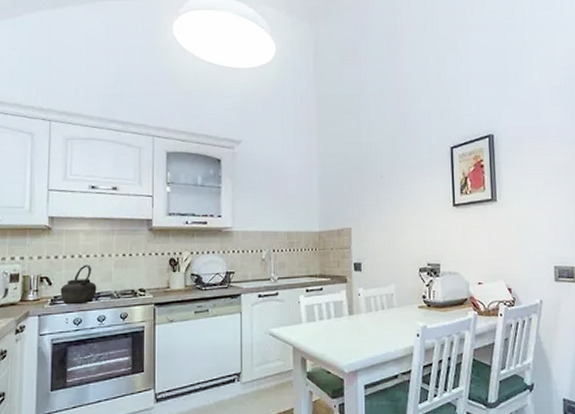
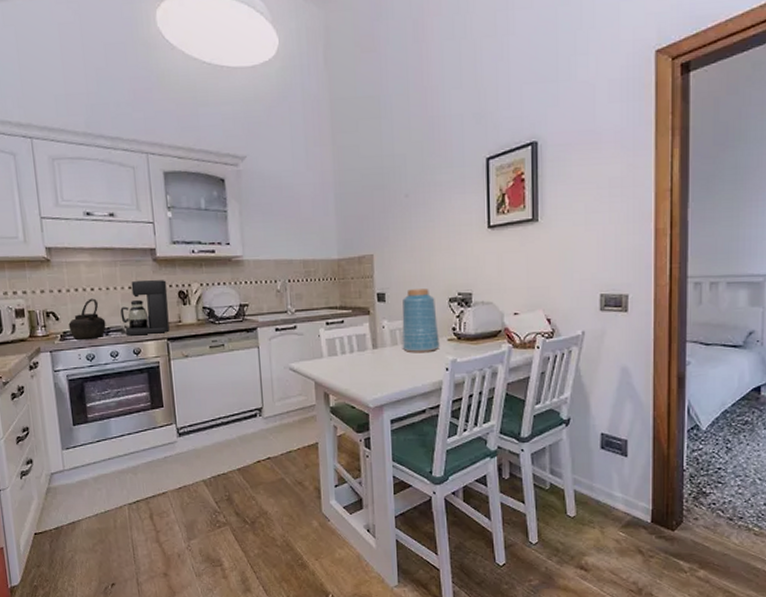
coffee maker: none [112,248,159,301] -> present [120,279,170,336]
vase: none [376,259,411,320] -> present [401,288,440,353]

